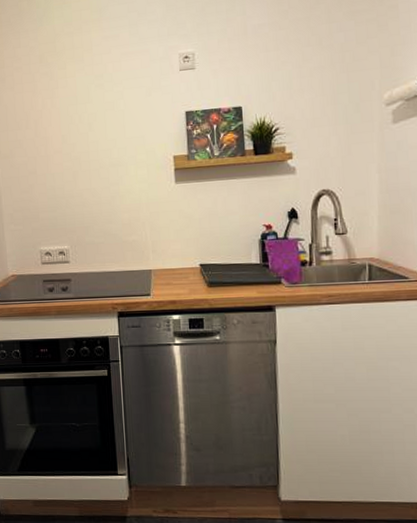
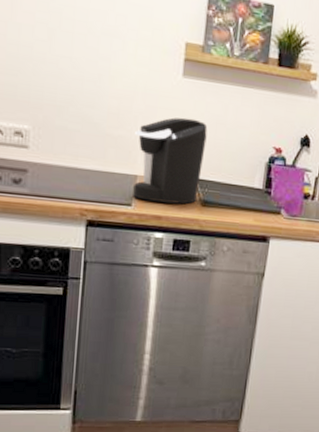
coffee maker: none [145,215,204,290] -> present [133,117,208,205]

